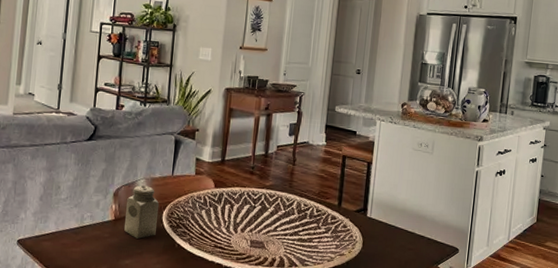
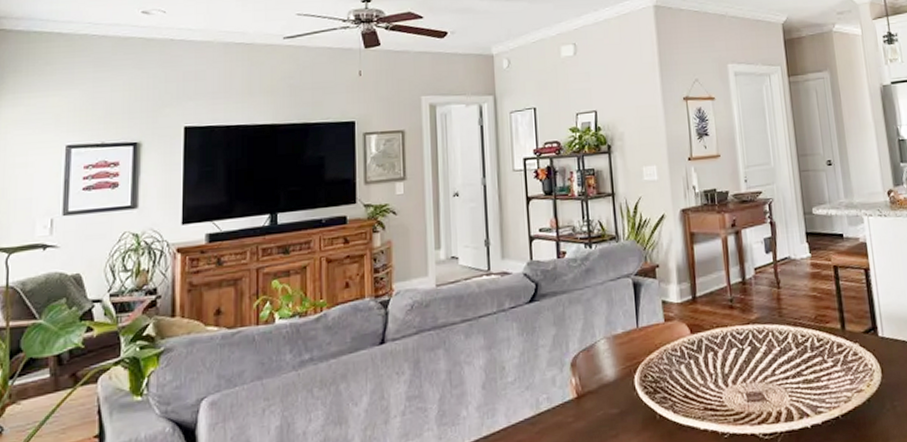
salt shaker: present [124,185,160,239] -> none [588,346,631,417]

